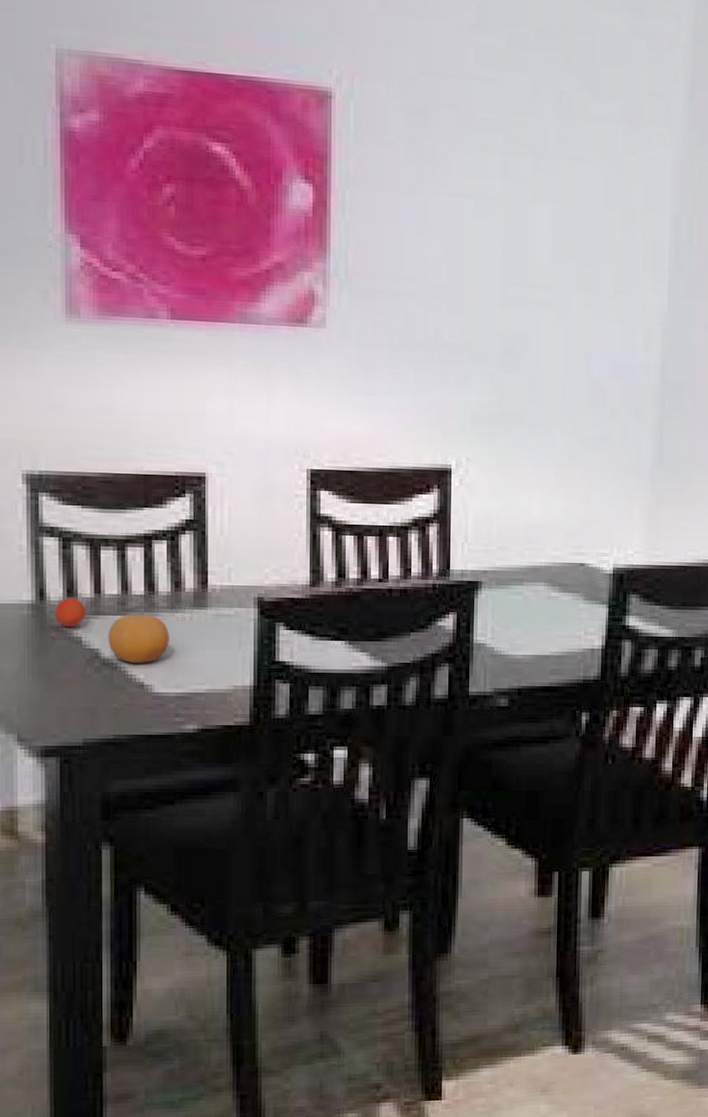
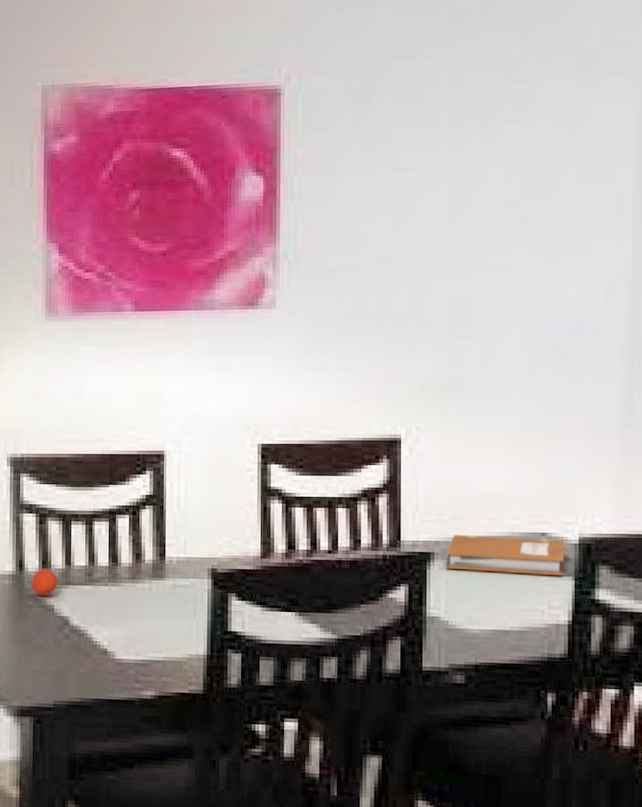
fruit: present [108,614,169,663] -> none [76,584,130,631]
notebook: none [492,565,605,604] -> present [445,535,570,576]

